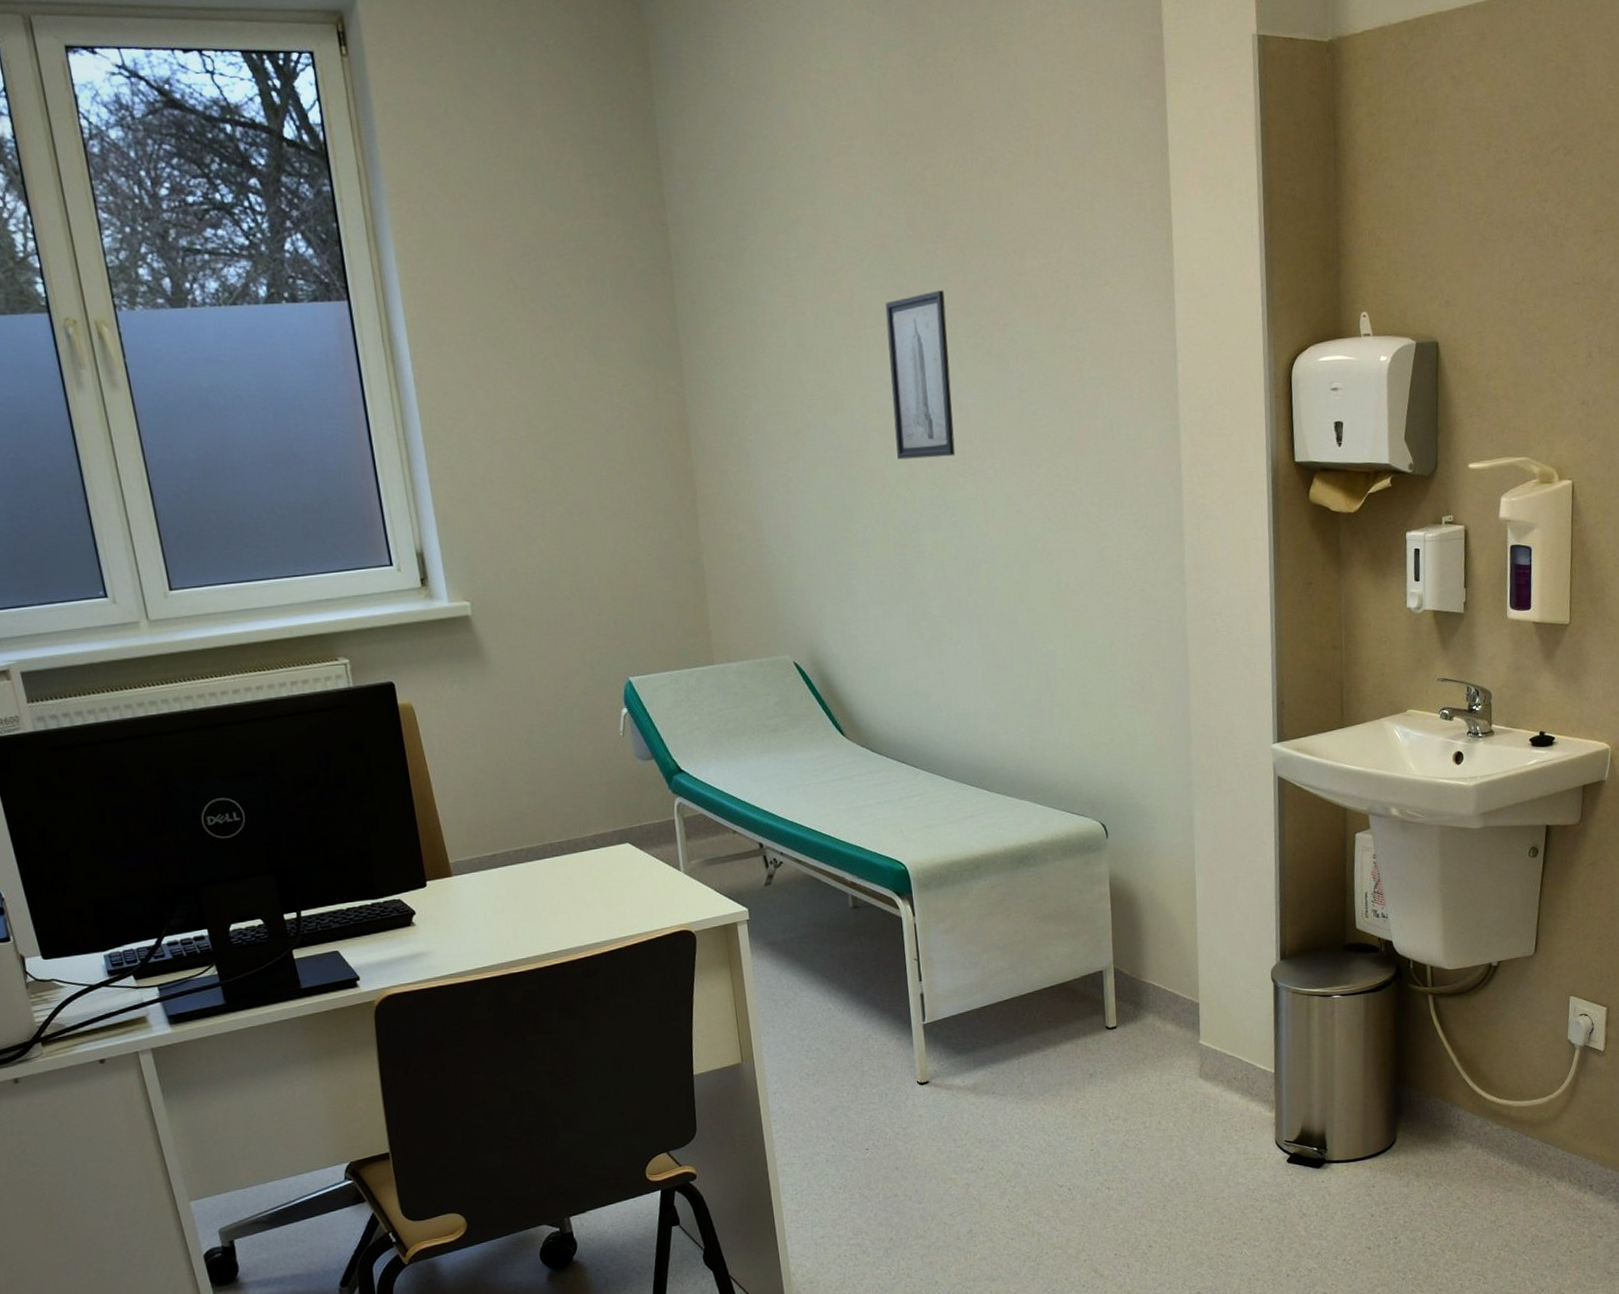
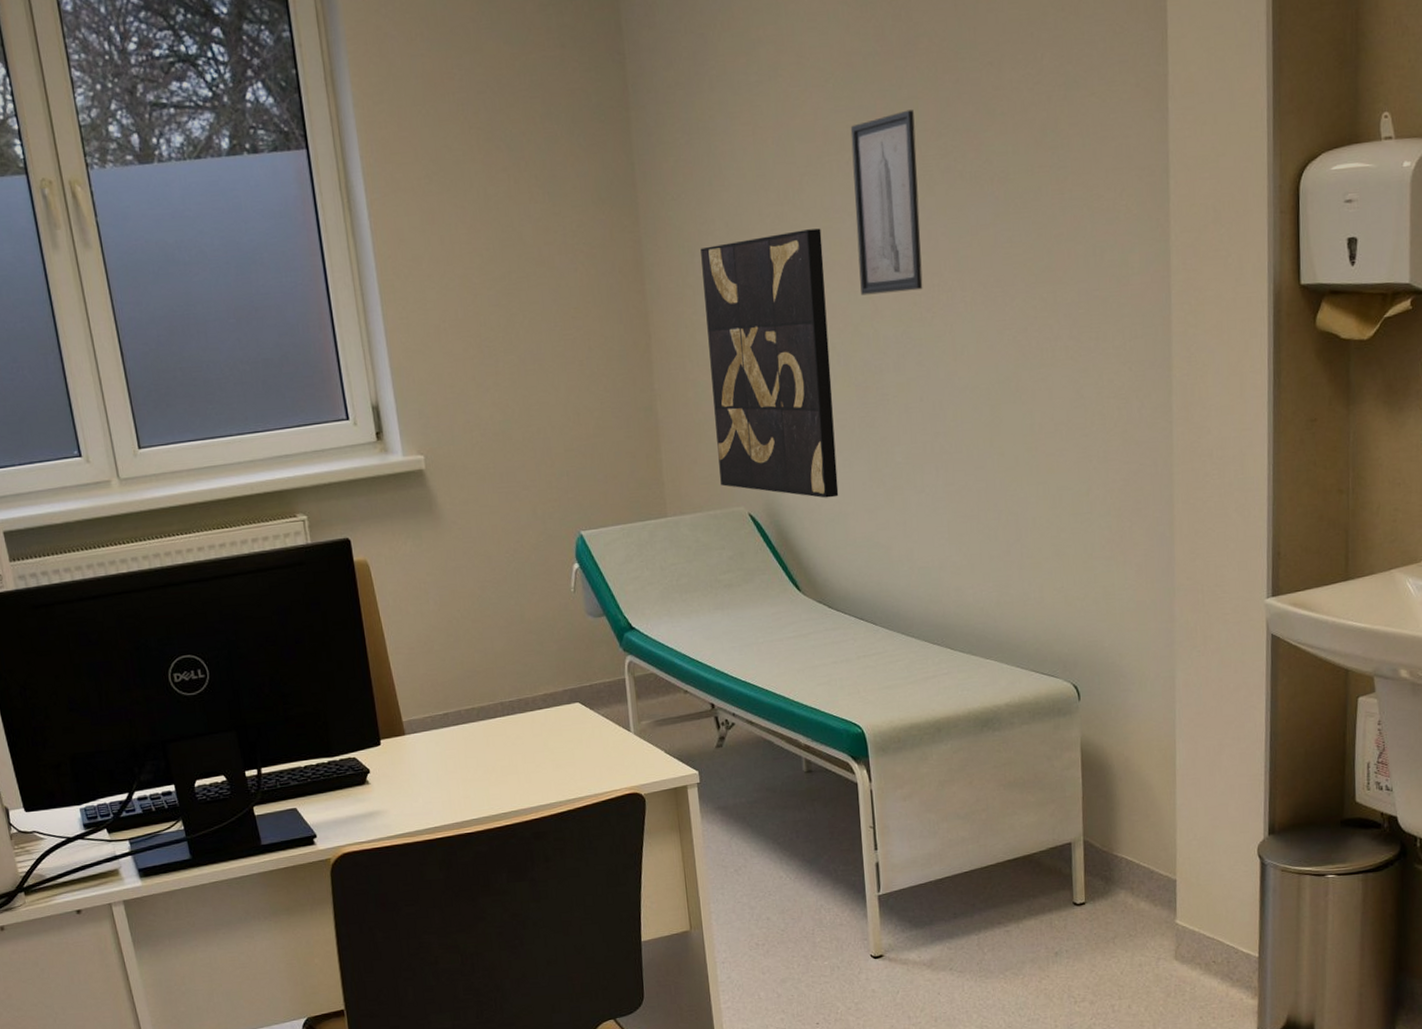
wall art: none [744,396,880,648] -> present [700,228,839,498]

